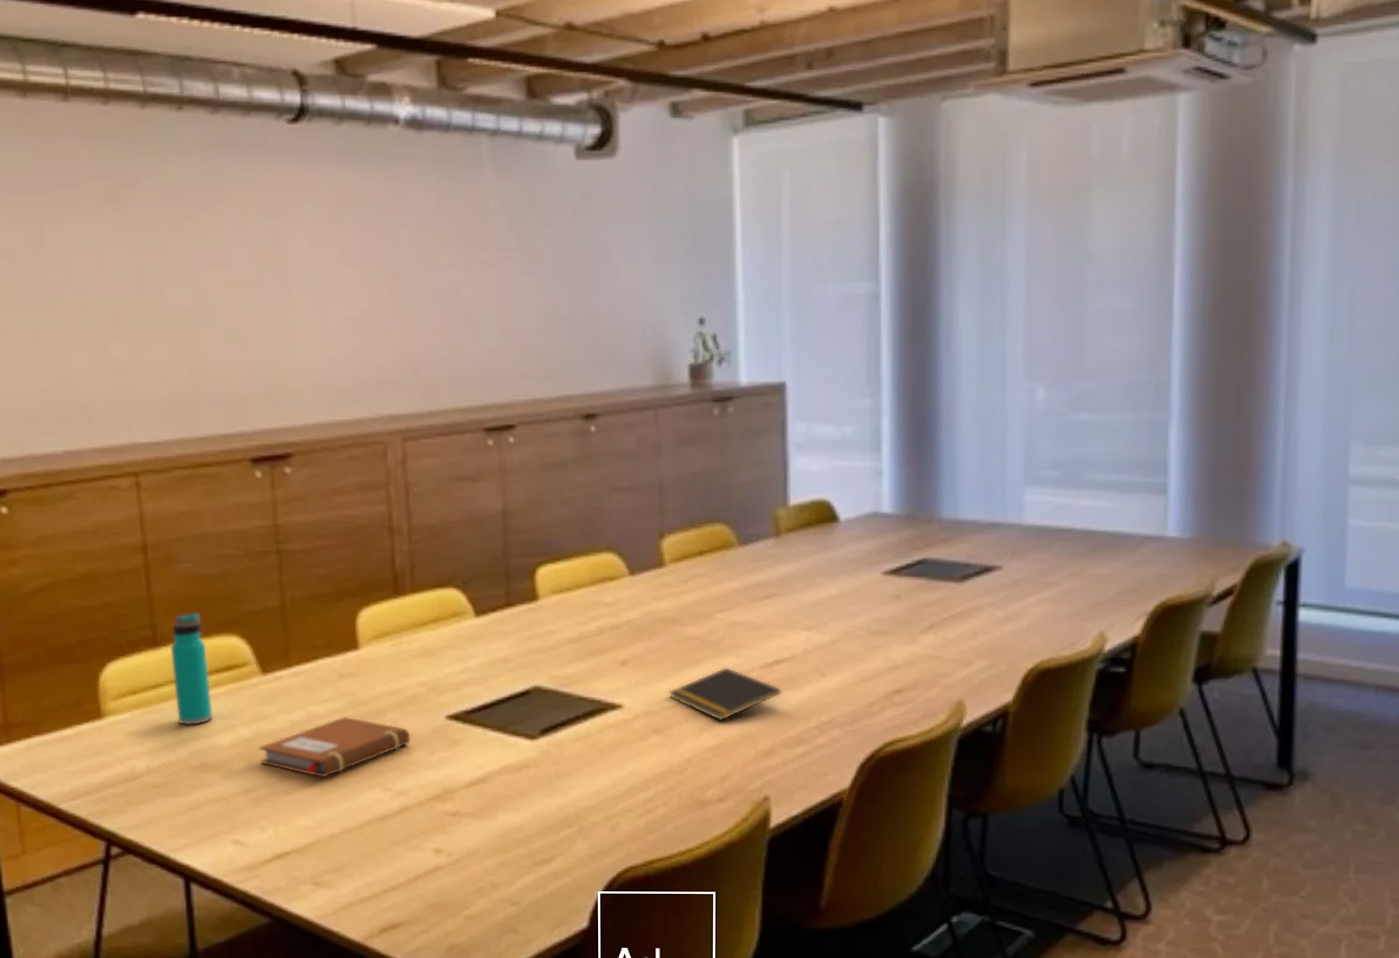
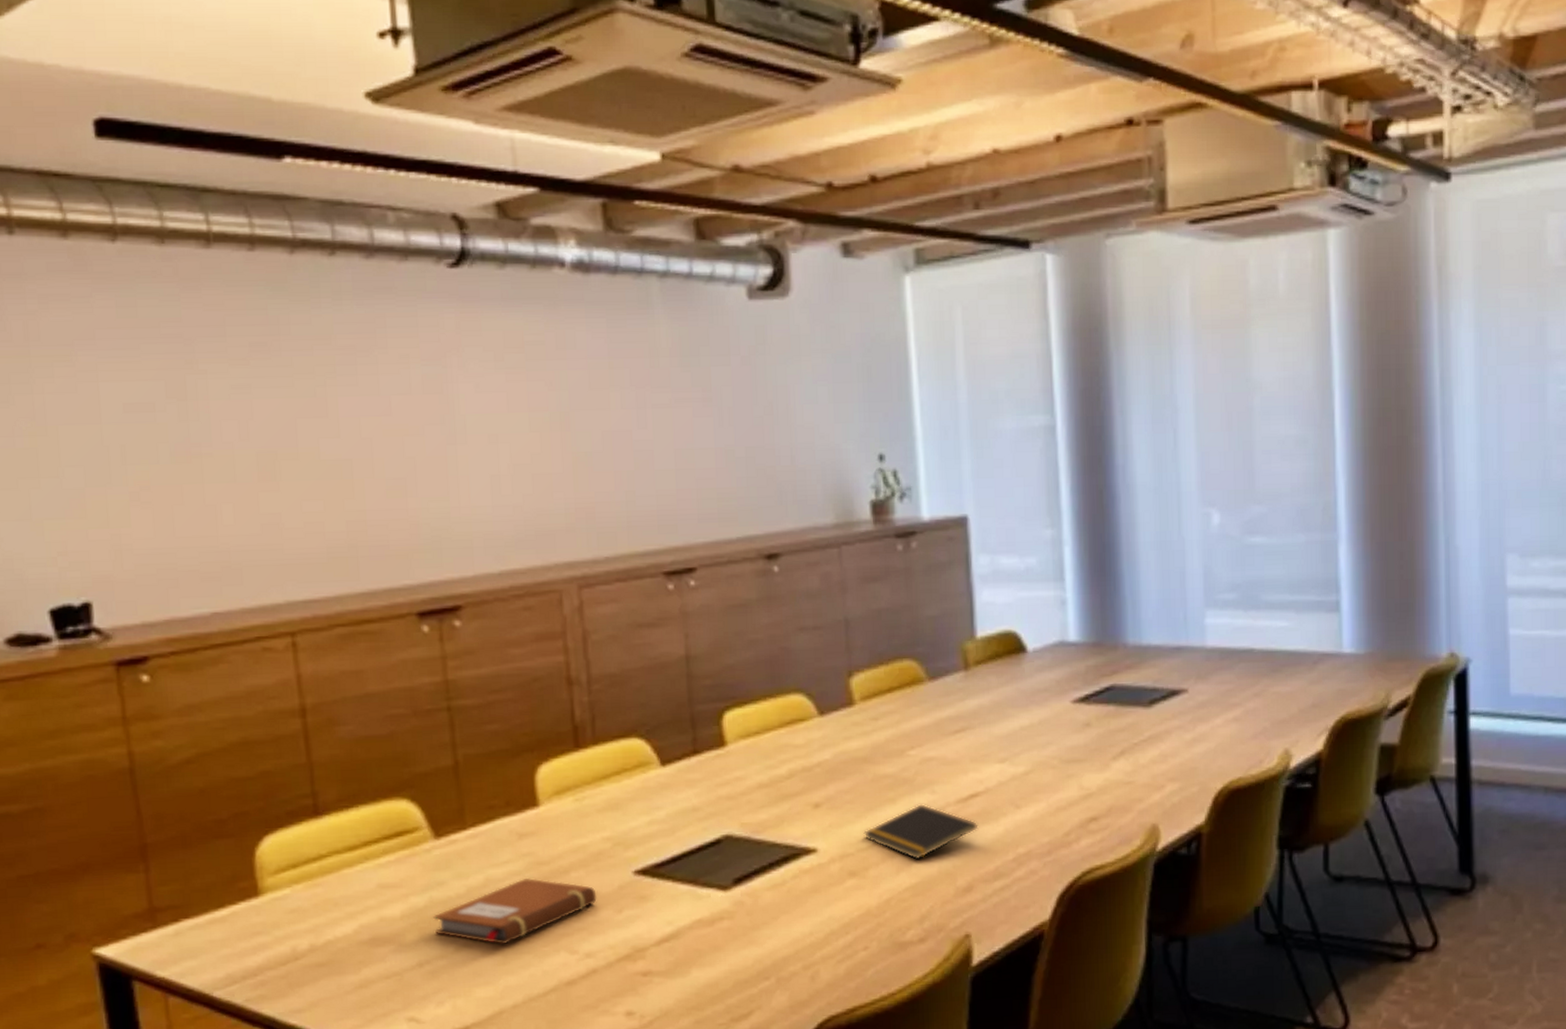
water bottle: present [170,613,214,726] -> none [334,777,383,899]

